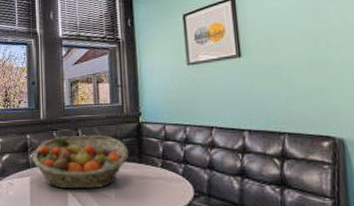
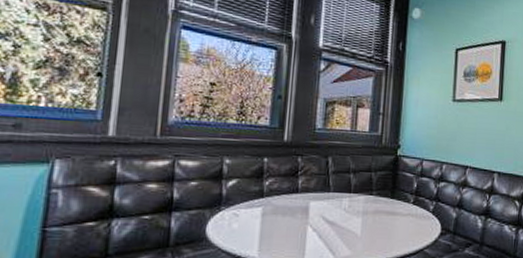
fruit basket: present [32,135,129,189] -> none [267,163,382,223]

